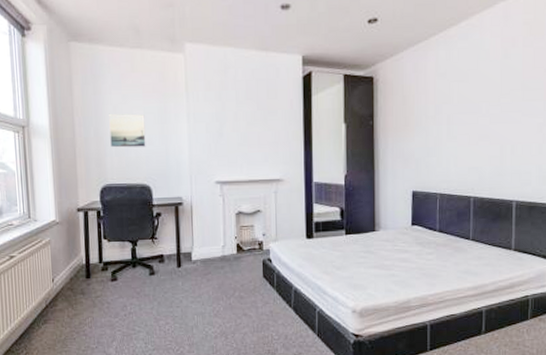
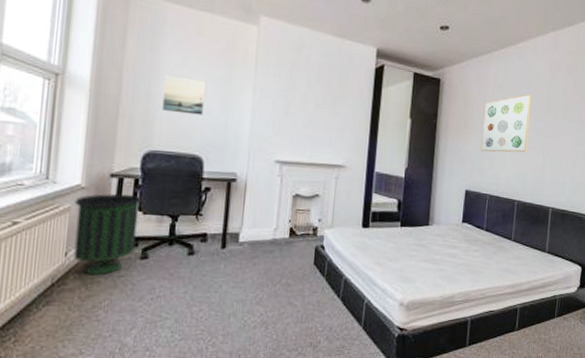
trash can: none [53,226,105,297] -> present [73,194,142,276]
wall art: none [425,78,480,149] -> present [480,94,531,153]

